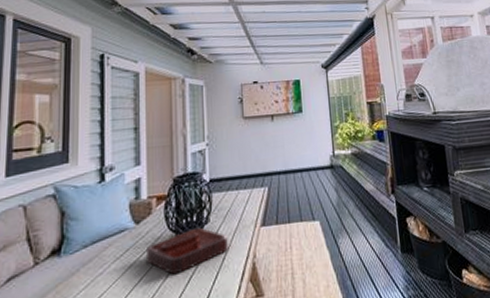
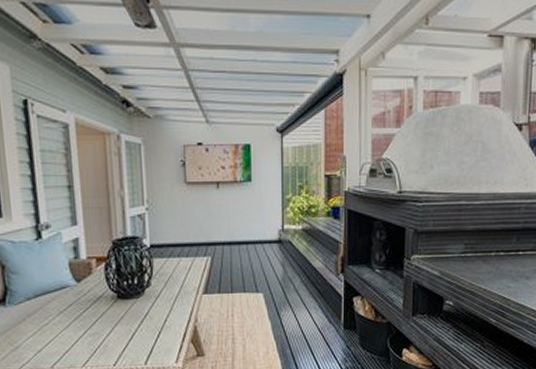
decorative tray: present [145,227,228,275] -> none [88,290,170,331]

